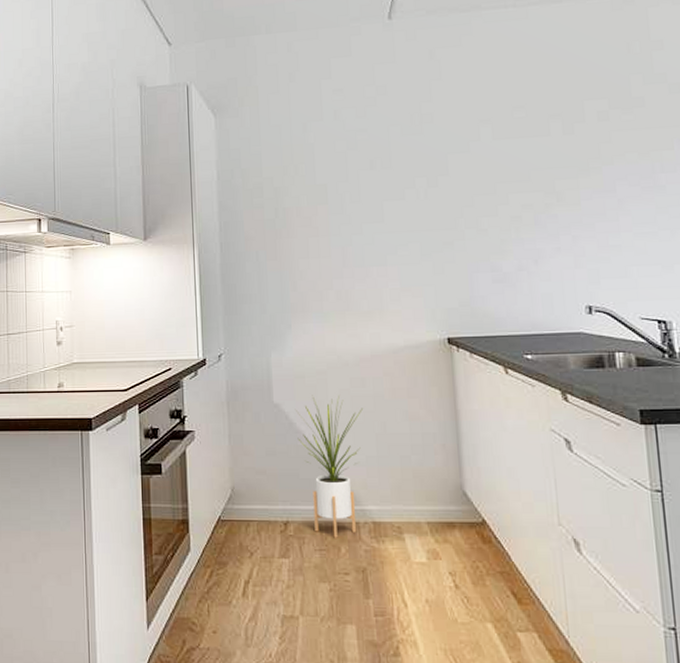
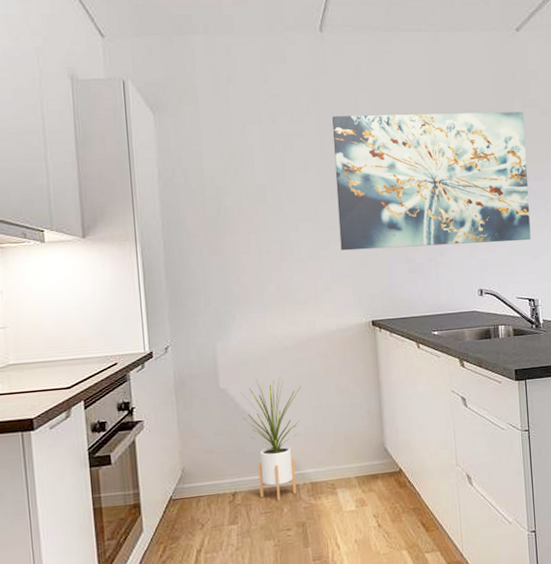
wall art: none [402,89,659,257] -> present [332,111,531,251]

